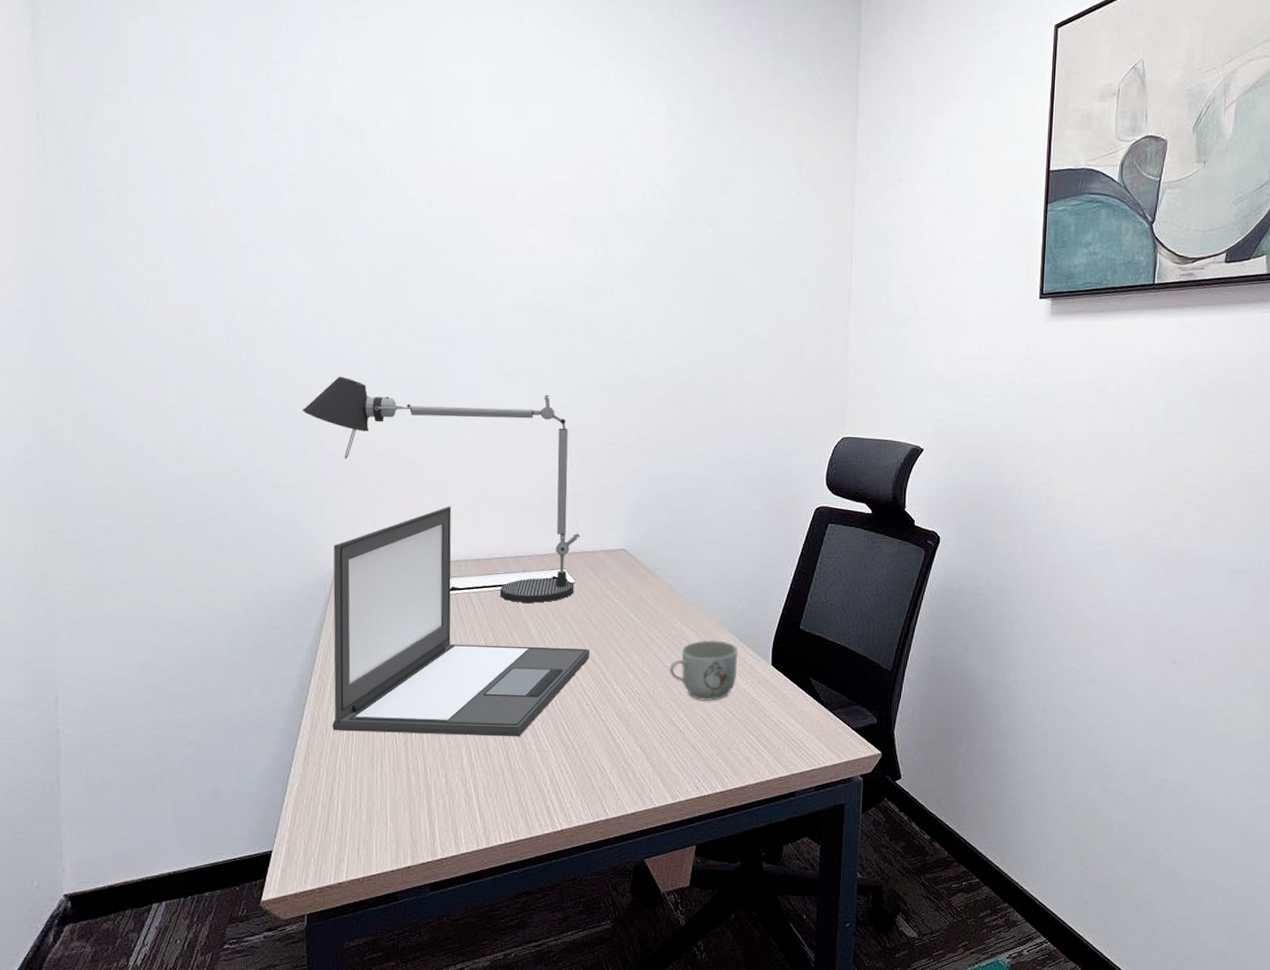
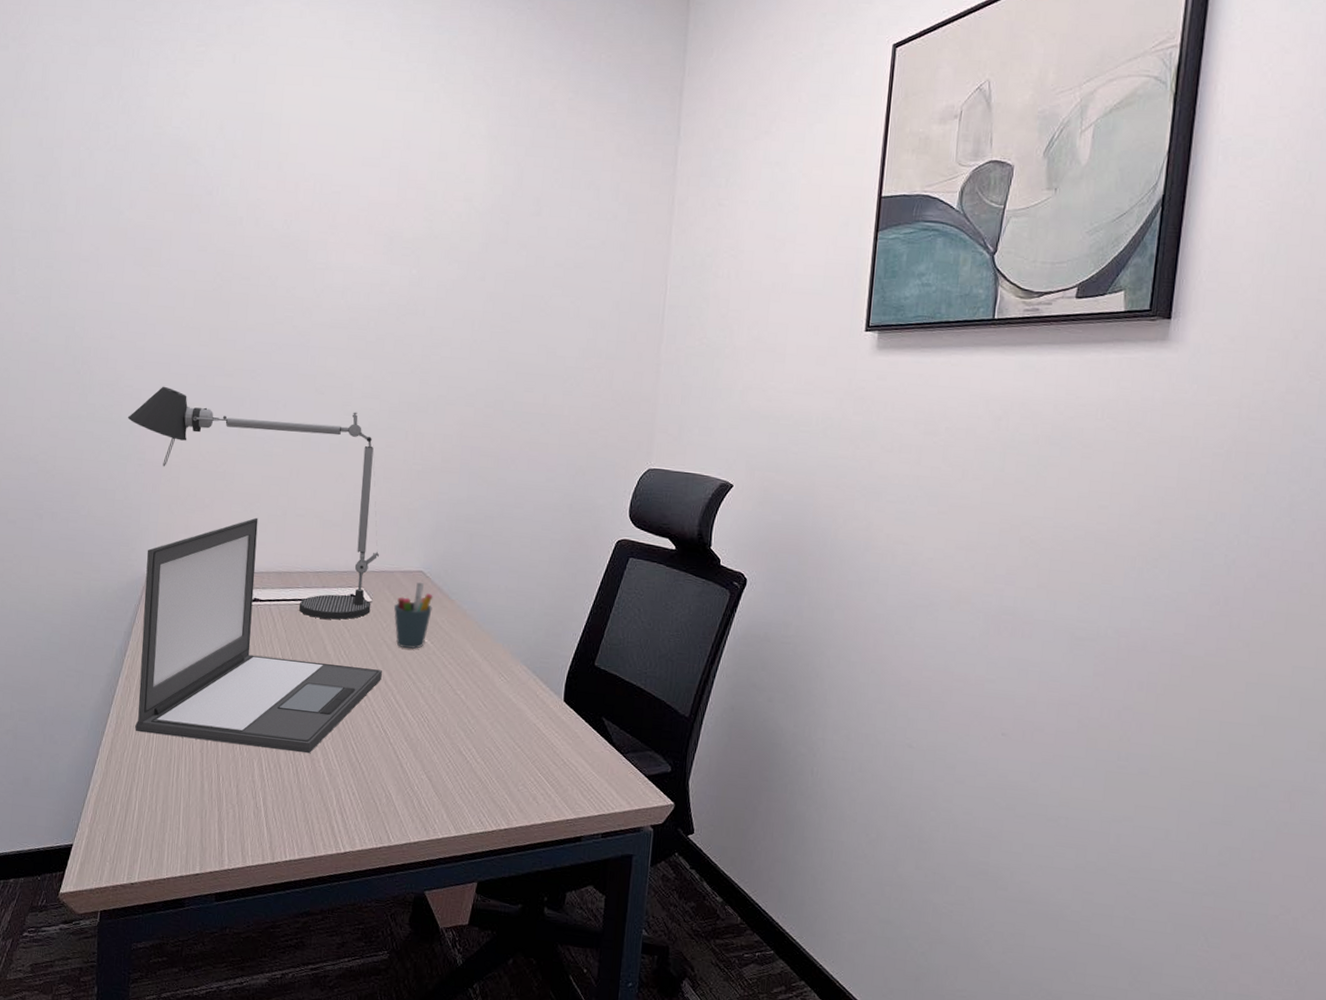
pen holder: none [597,561,637,627] -> present [393,583,433,650]
mug: present [669,639,738,701] -> none [459,669,531,734]

